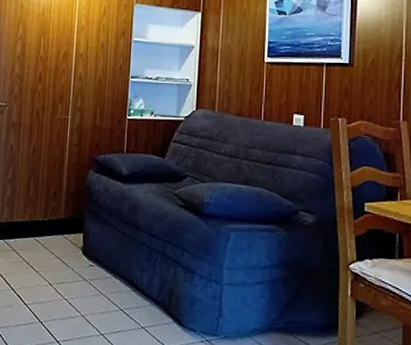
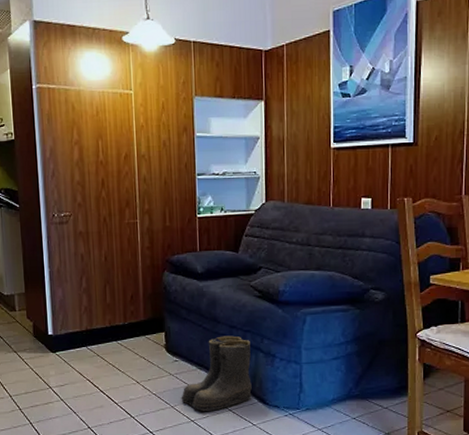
boots: none [92,244,170,326] -> present [181,335,252,411]

